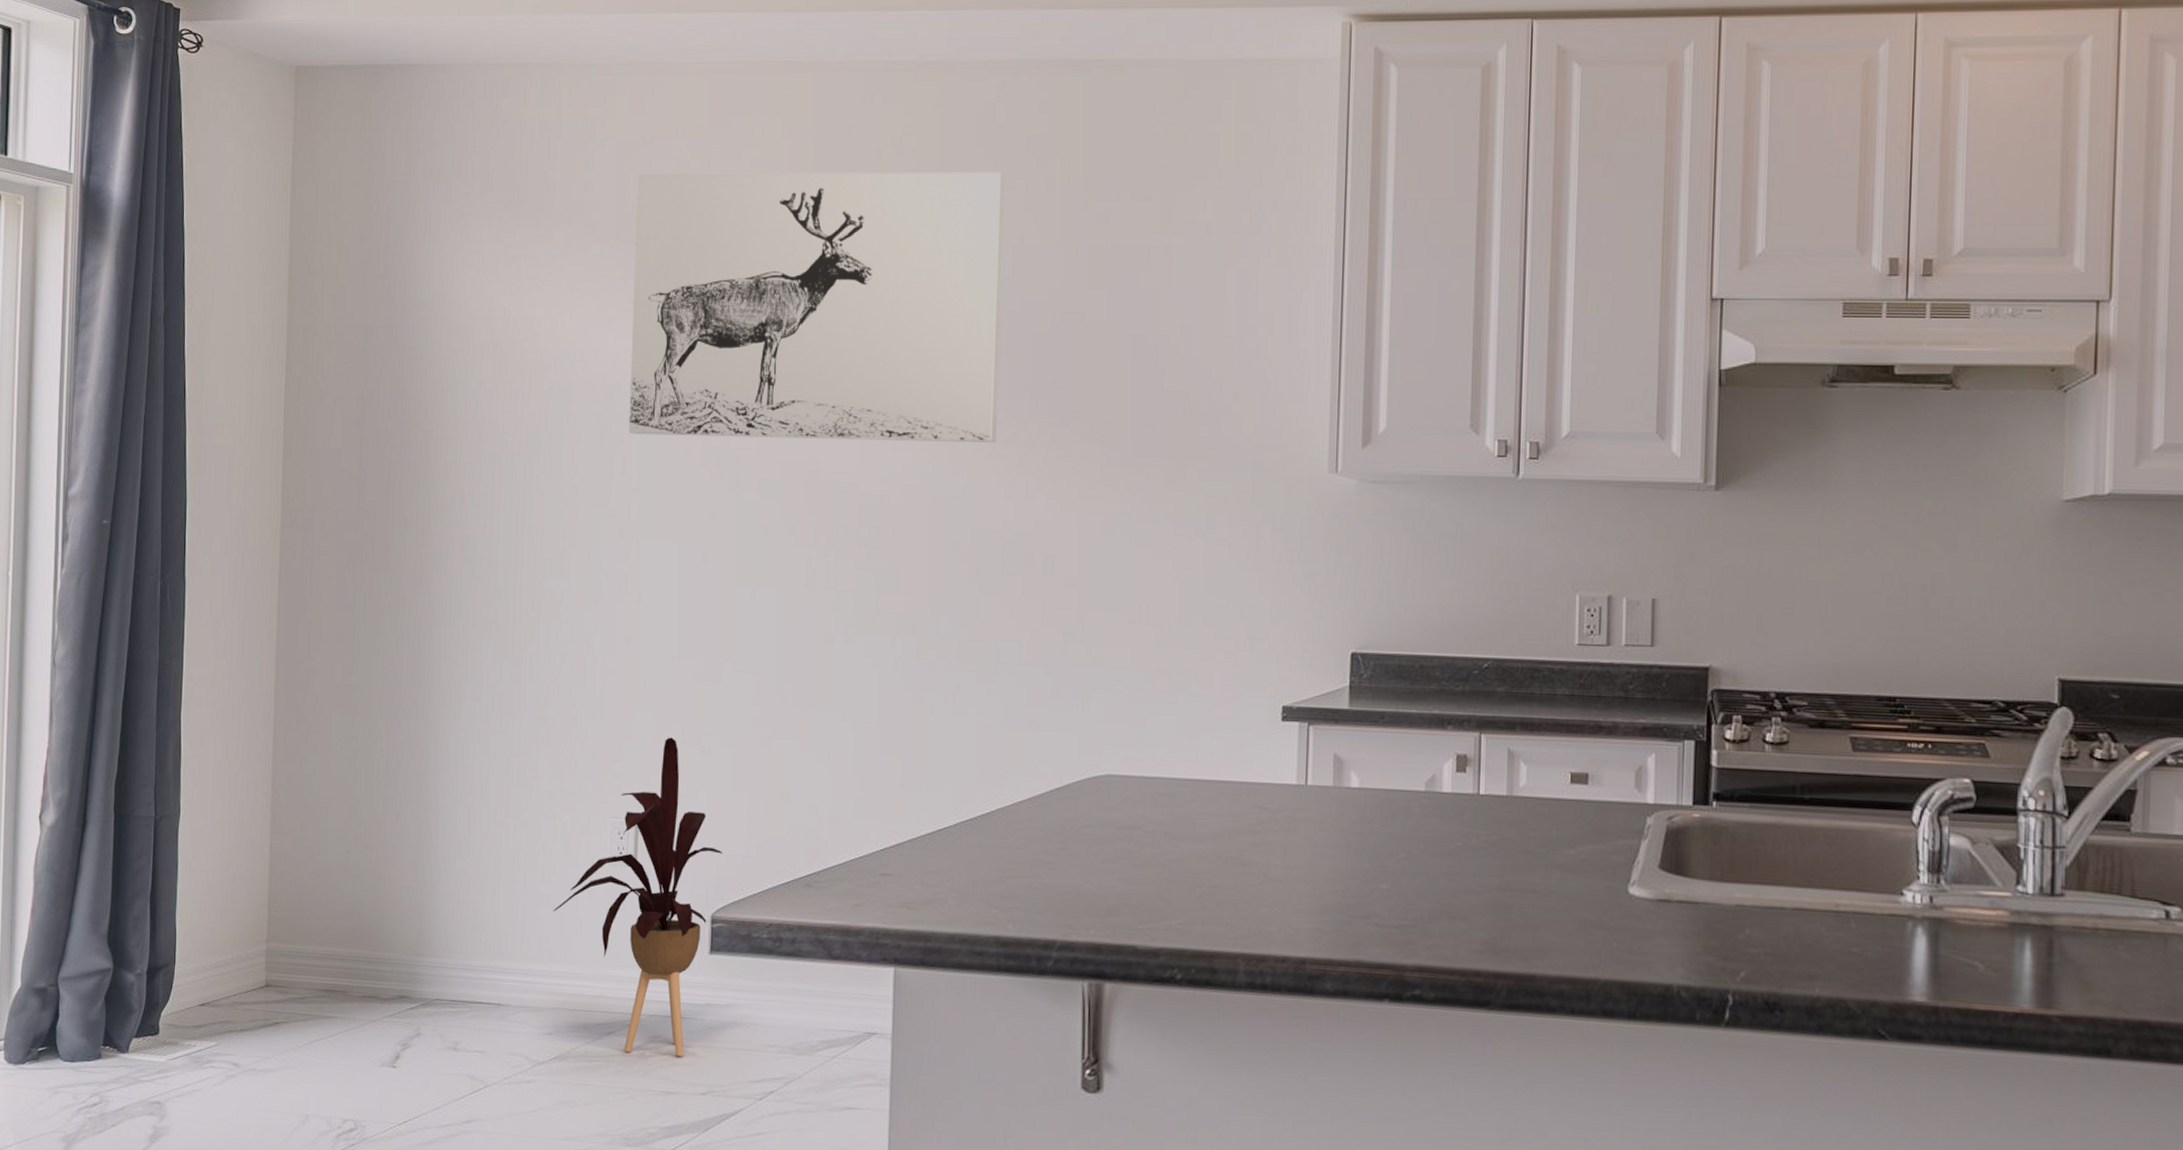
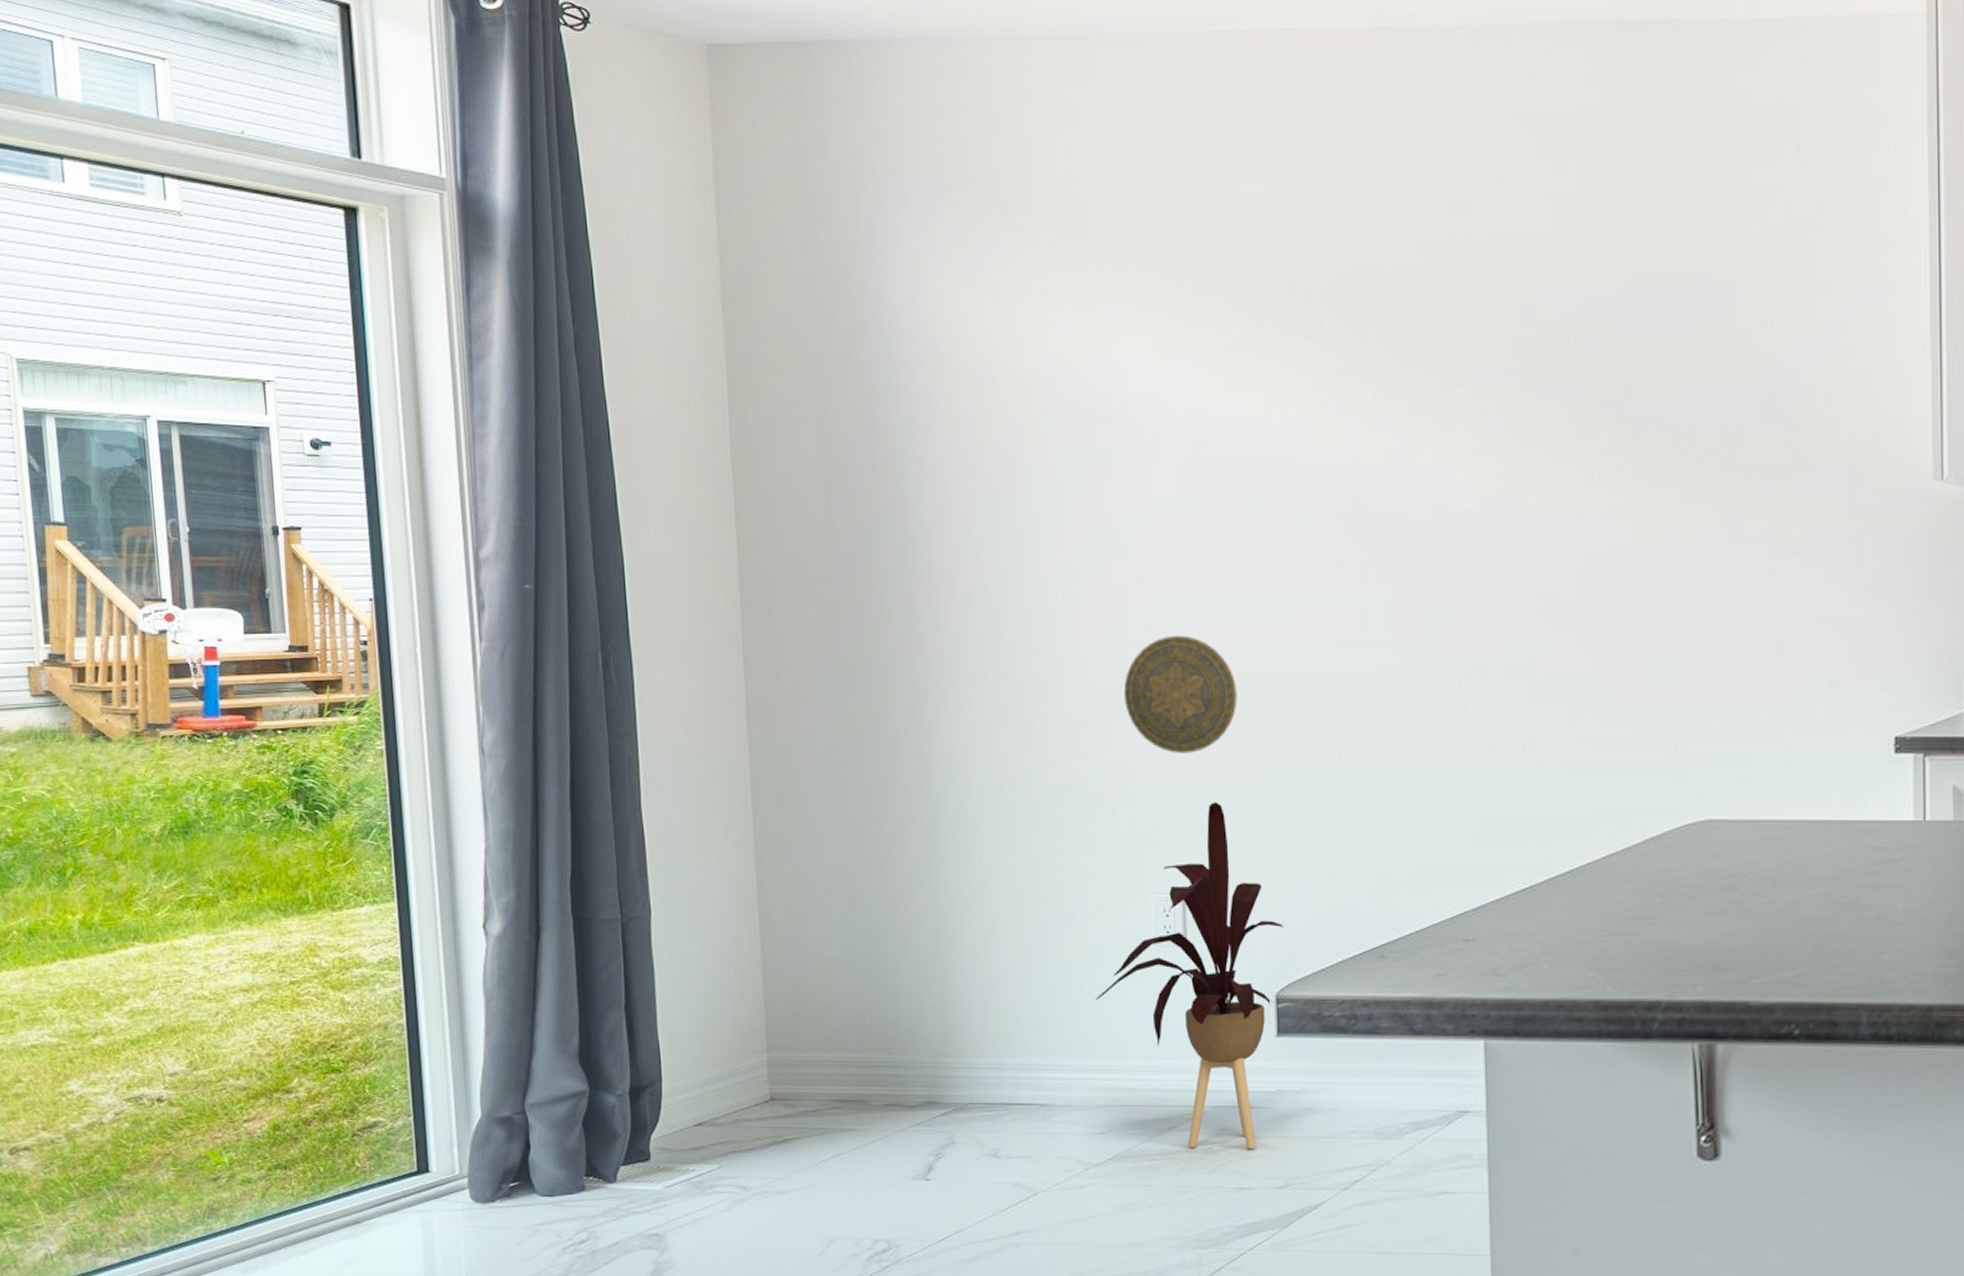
decorative plate: none [598,586,697,693] -> present [1123,635,1237,753]
wall art: present [628,171,1006,443] -> none [1128,152,1563,464]

